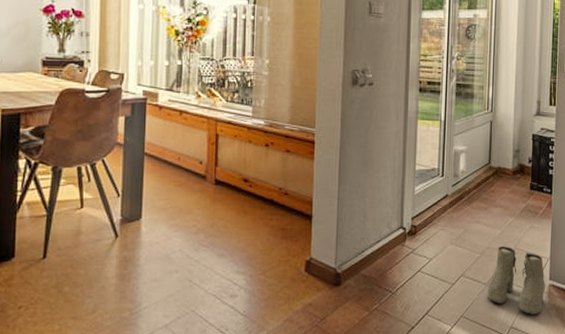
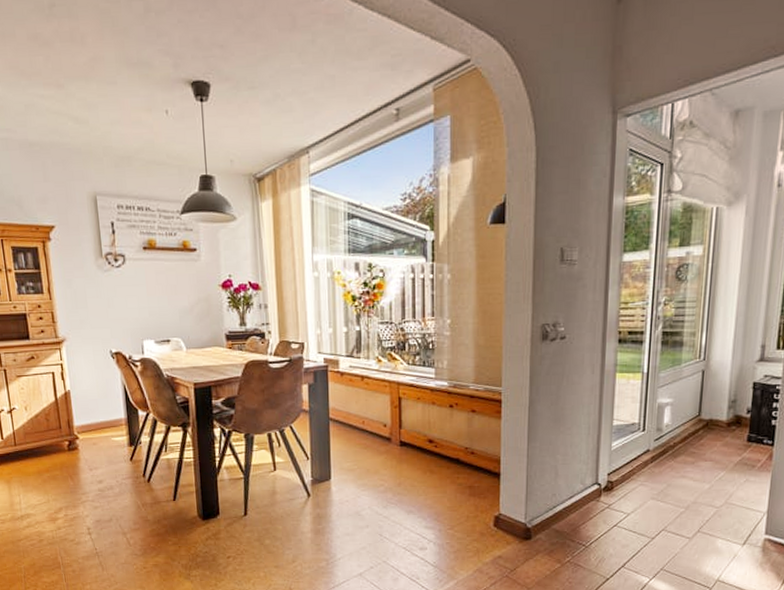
boots: present [486,246,545,314] -> none [690,500,760,568]

